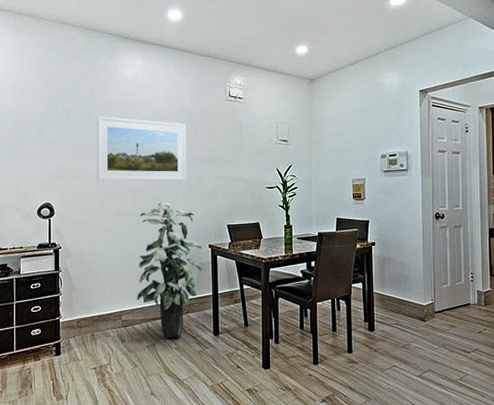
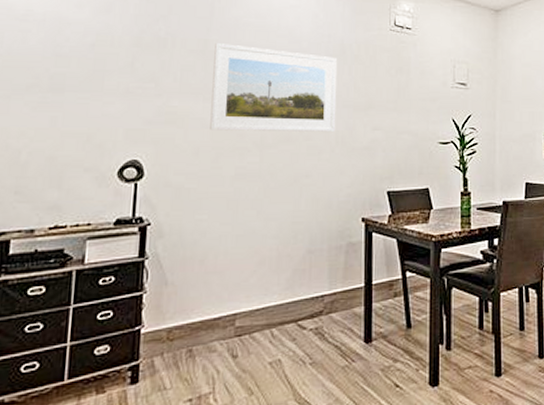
indoor plant: present [137,202,202,338] -> none [258,161,353,349]

